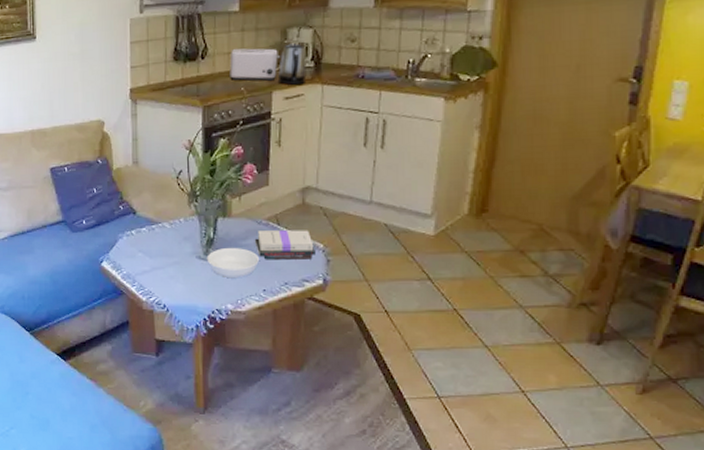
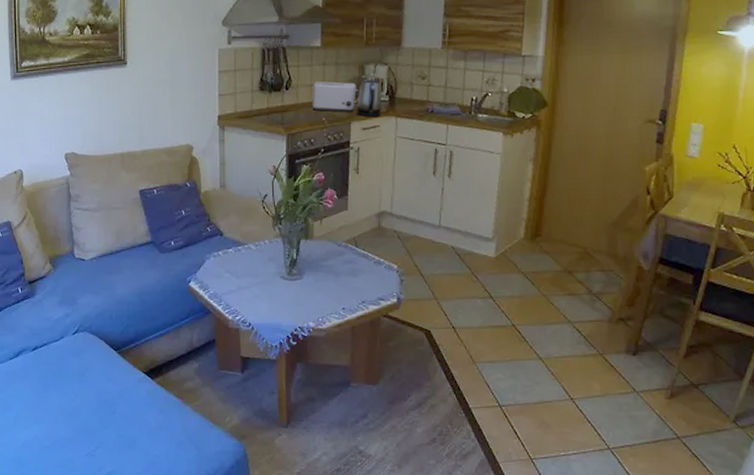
bowl: present [206,247,259,279] -> none [290,267,339,298]
books: present [254,230,316,260] -> none [334,252,390,280]

